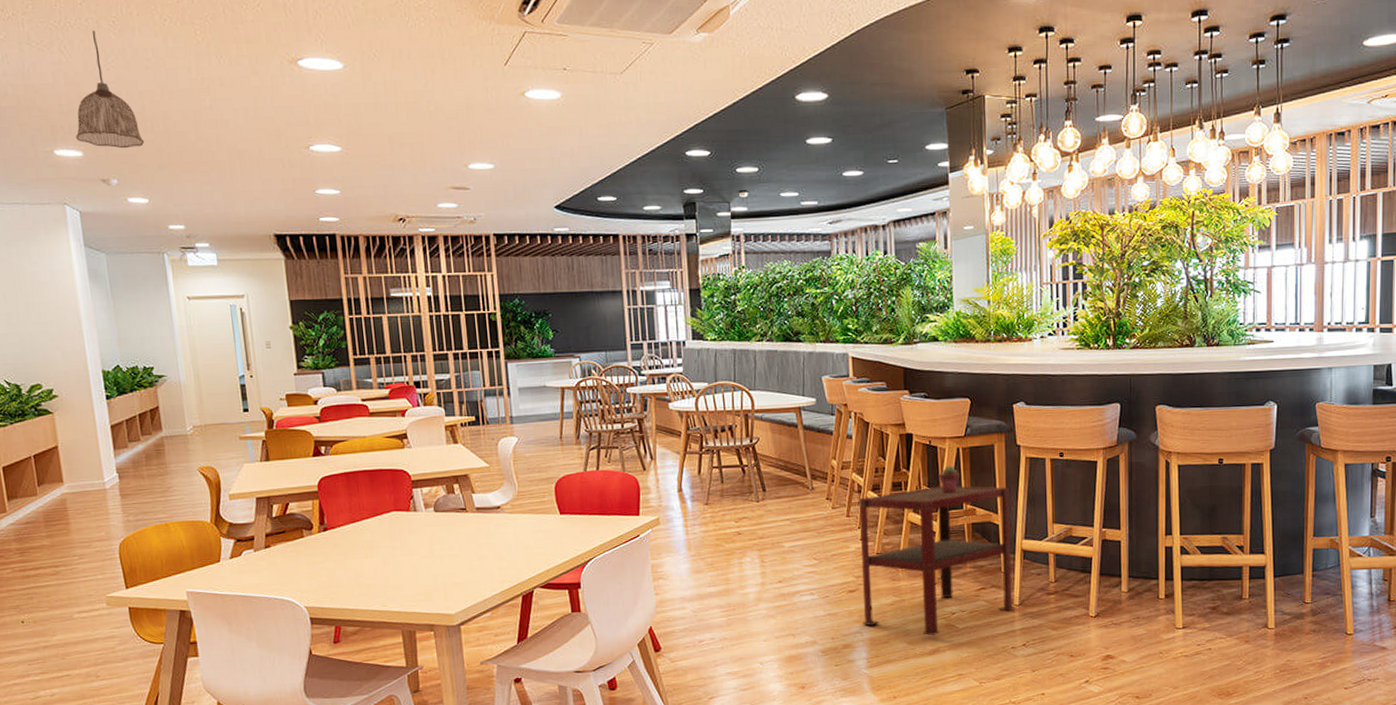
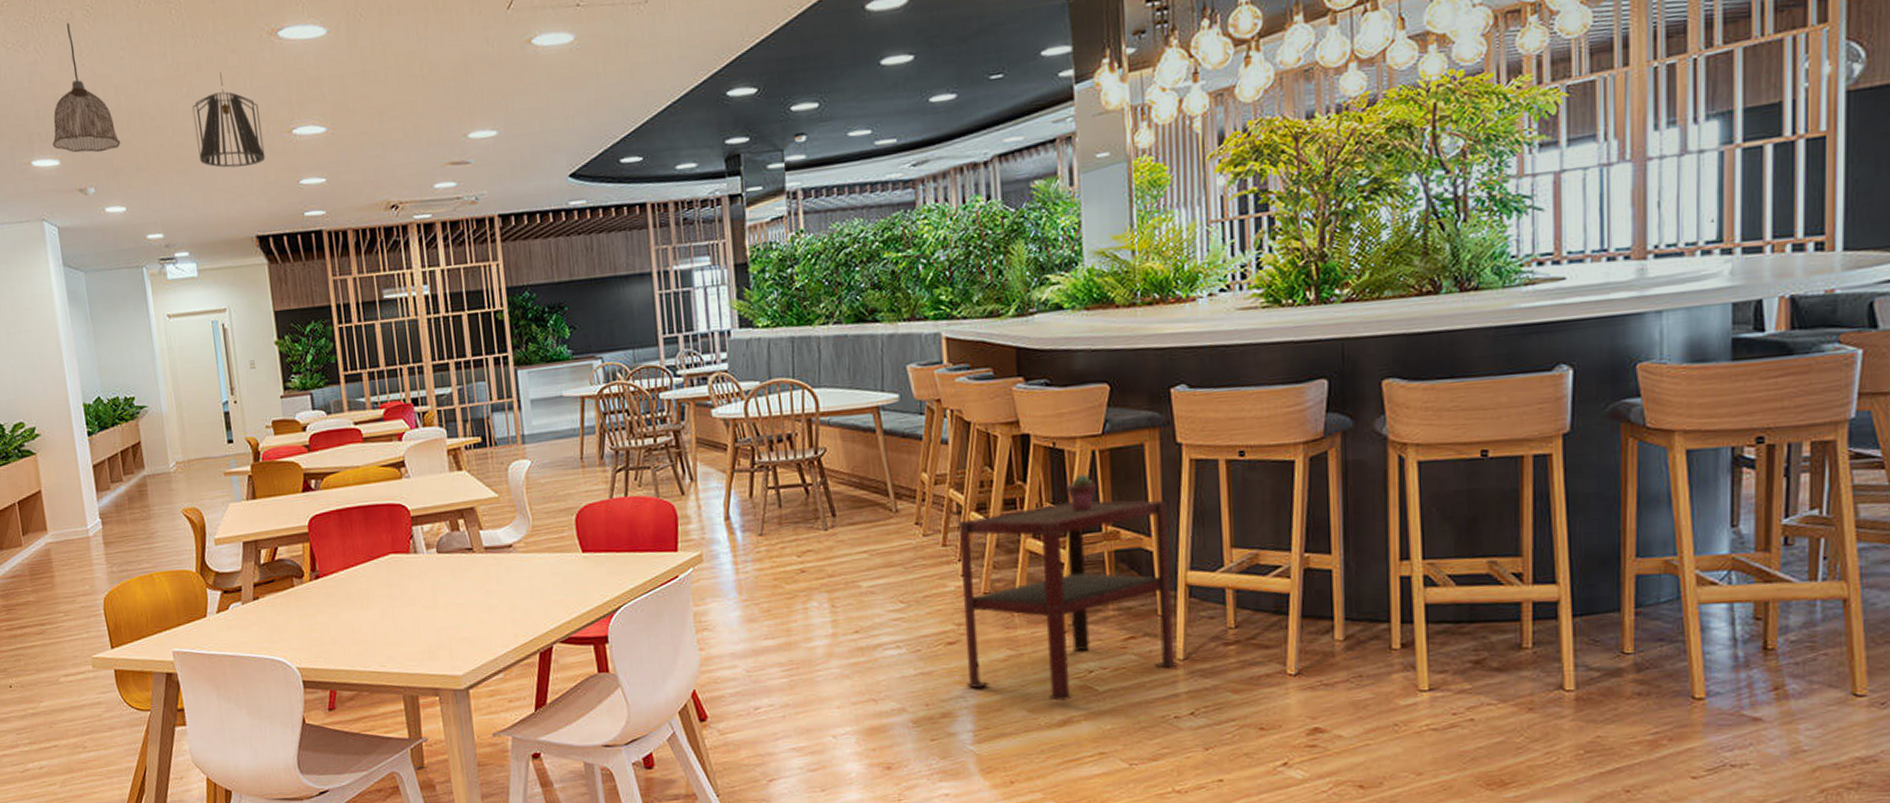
pendant light: none [214,90,284,174] -> present [192,73,266,168]

